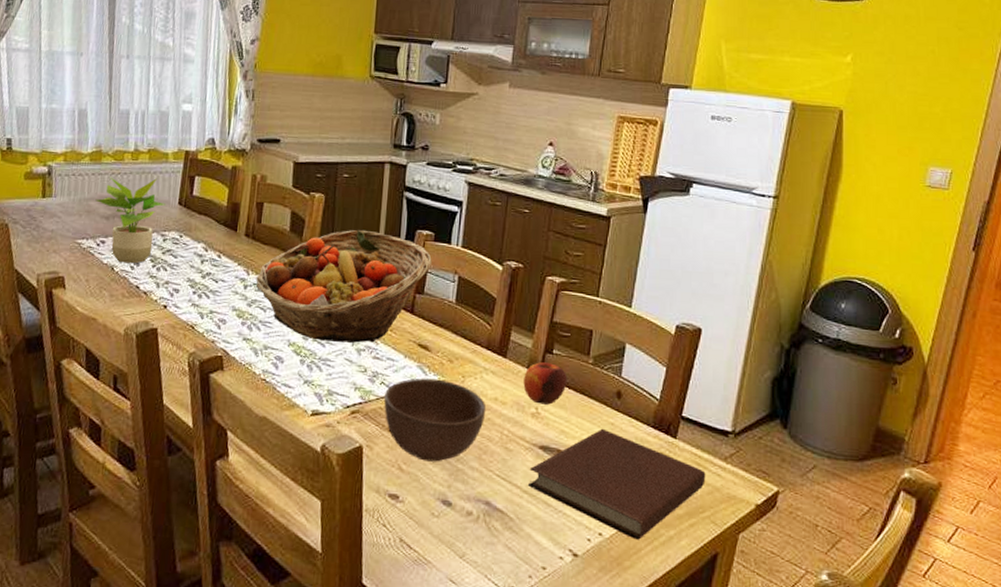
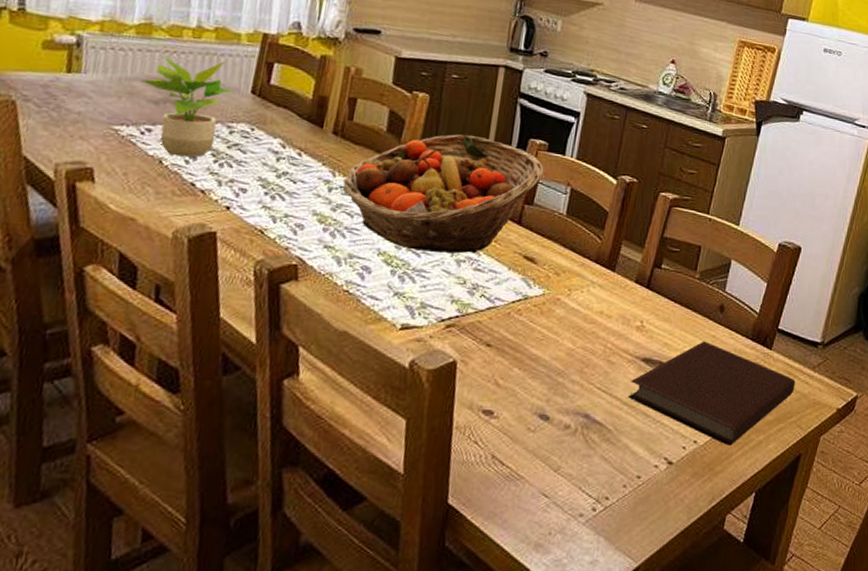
bowl: present [384,378,487,462] -> none [483,291,592,376]
apple: present [523,362,568,405] -> none [630,276,674,318]

